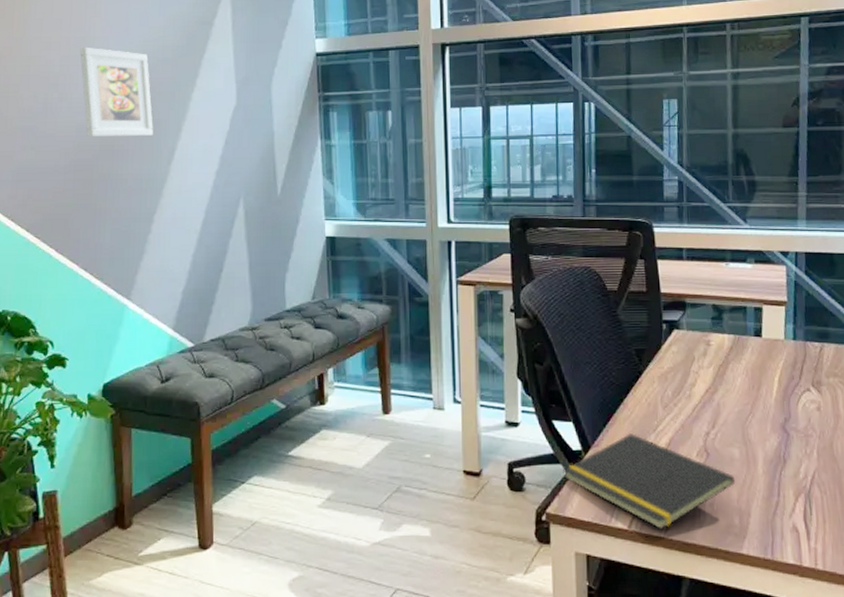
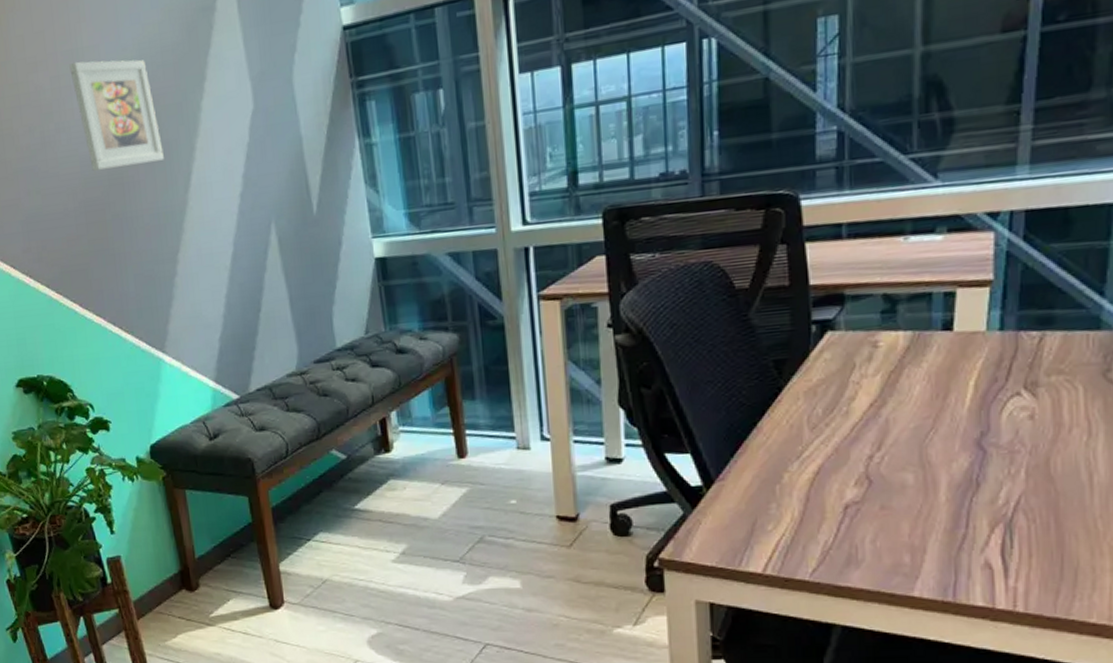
notepad: present [563,433,736,529] -> none [679,462,907,572]

